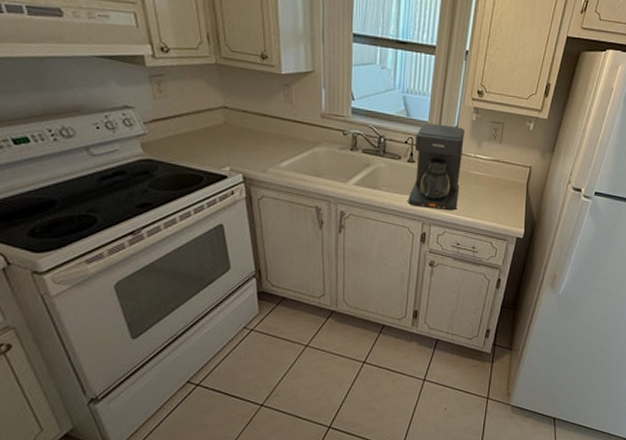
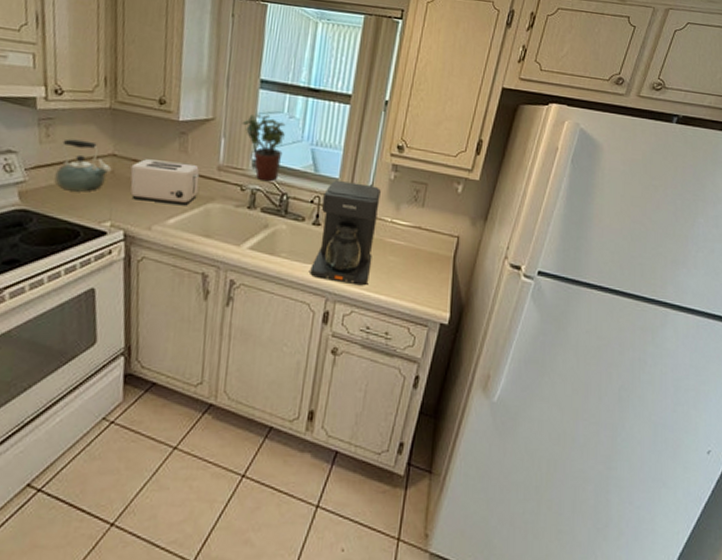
kettle: none [173,93,225,142] -> present [55,139,112,192]
toaster: none [242,110,306,150] -> present [130,159,200,206]
potted plant: none [339,65,379,125] -> present [242,114,286,181]

